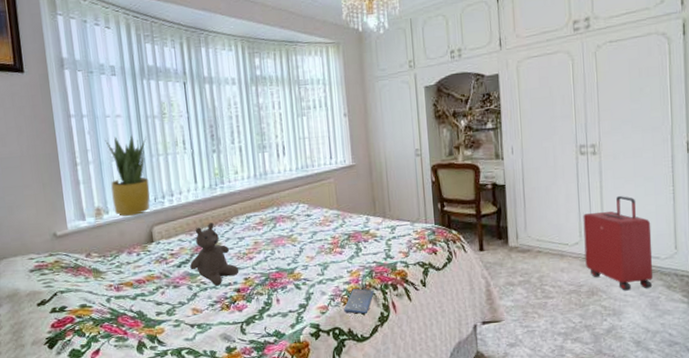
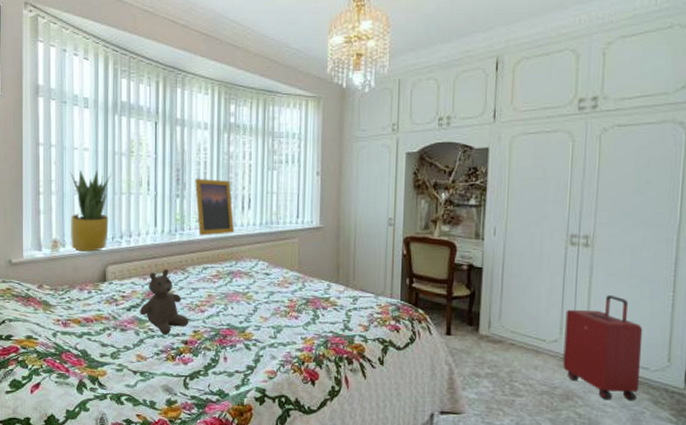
picture frame: none [229,131,273,187] -> present [195,178,235,236]
smartphone: present [344,288,374,315] -> none [293,356,327,386]

